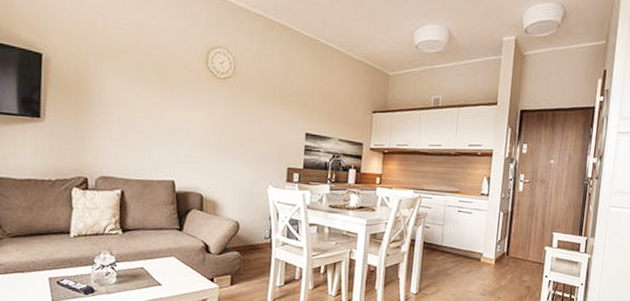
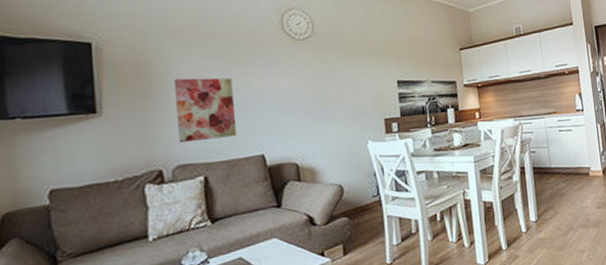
wall art: none [104,98,155,160] -> present [173,78,237,143]

